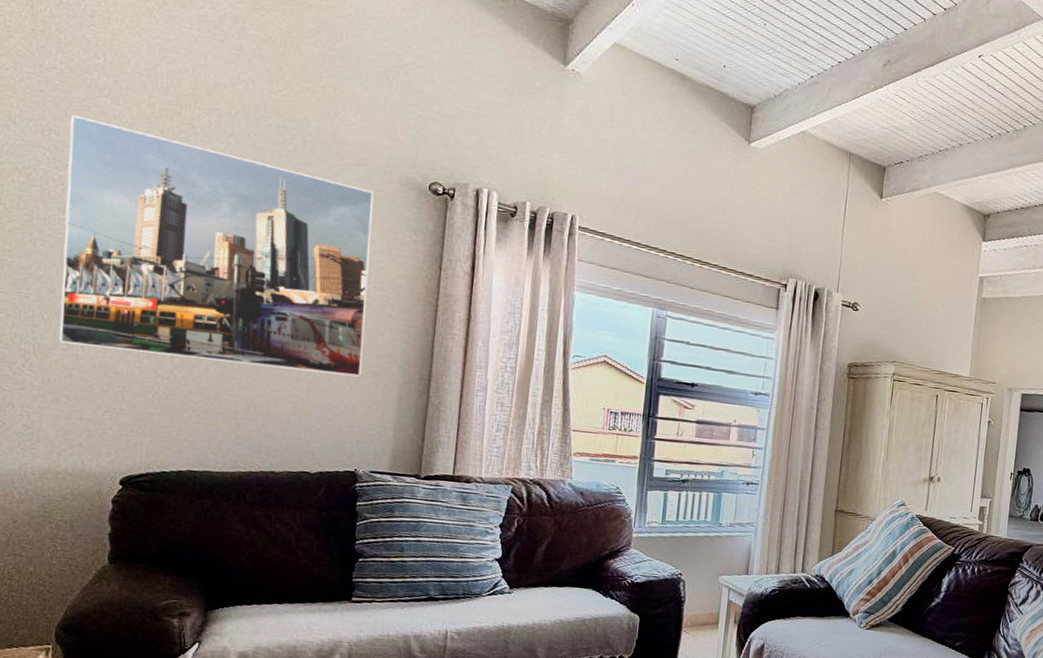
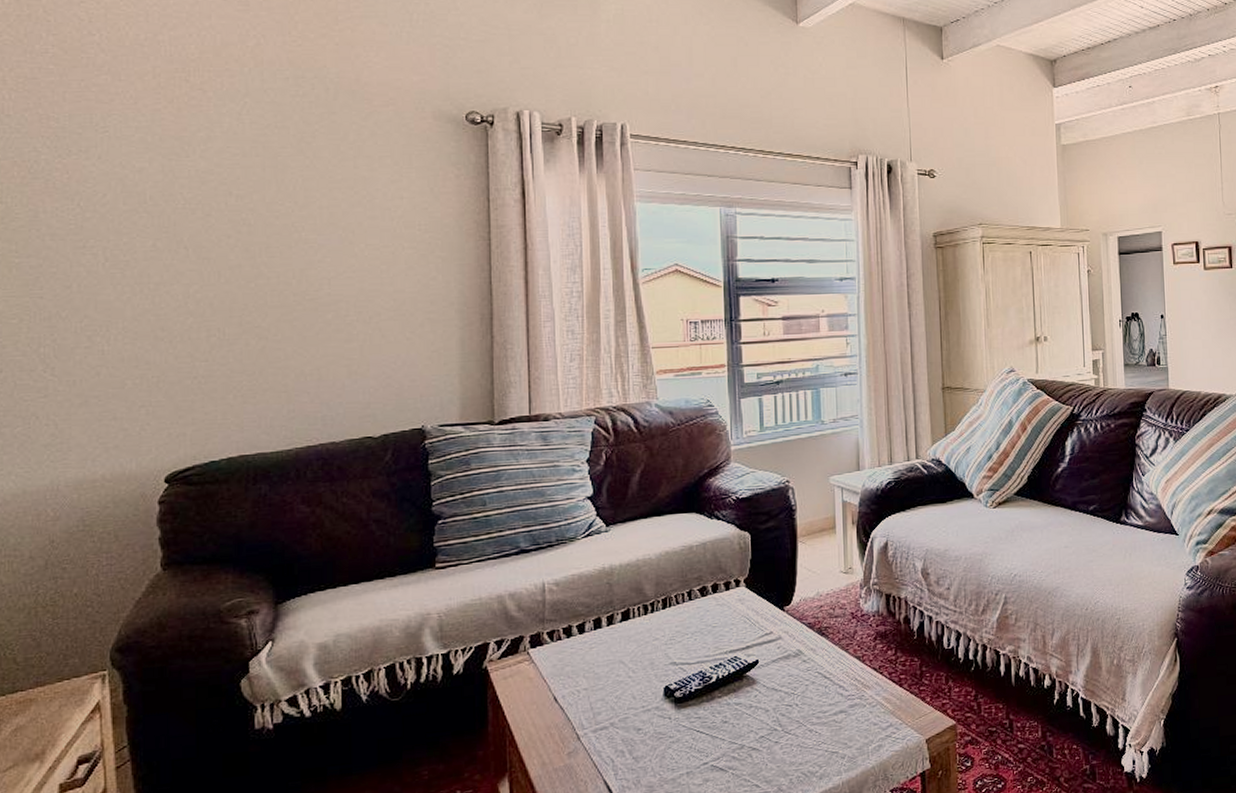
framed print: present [58,115,374,377] -> none [70,98,417,341]

